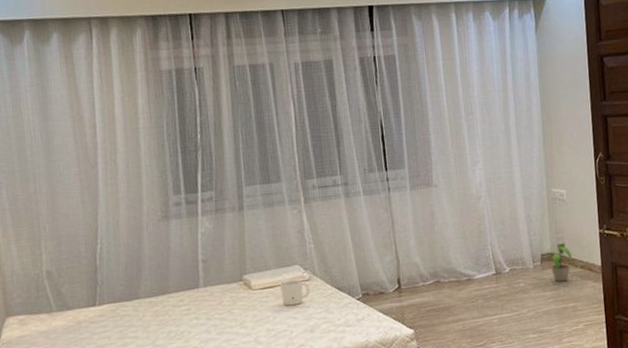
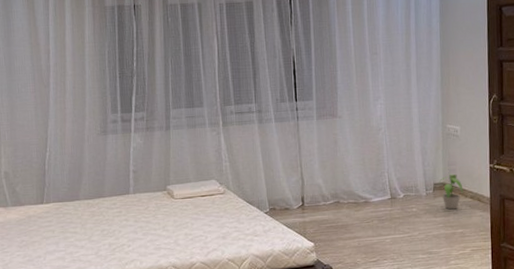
mug: present [280,279,310,306] -> none [198,192,224,215]

